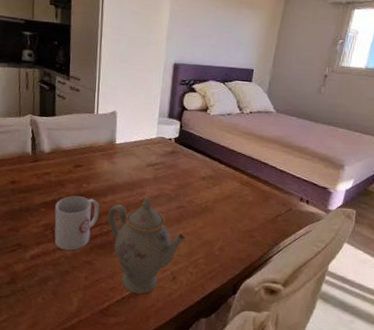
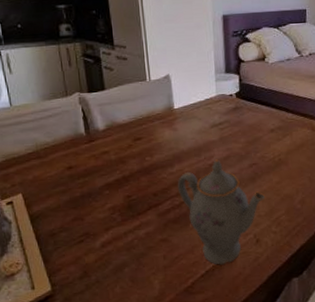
mug: present [54,196,99,251] -> none [119,171,168,232]

